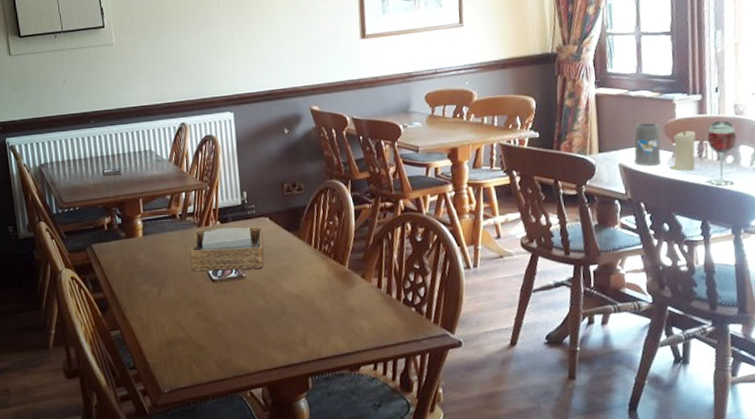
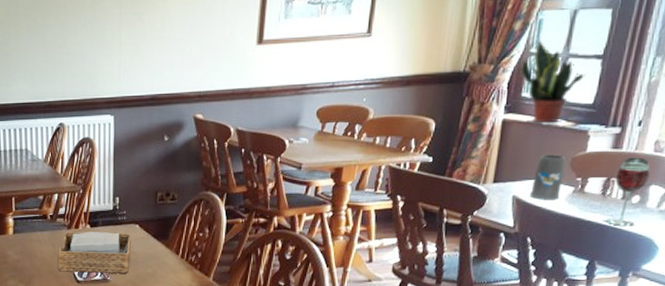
potted plant: none [602,21,660,95] -> present [521,40,586,123]
candle: present [669,130,697,171] -> none [567,165,605,208]

